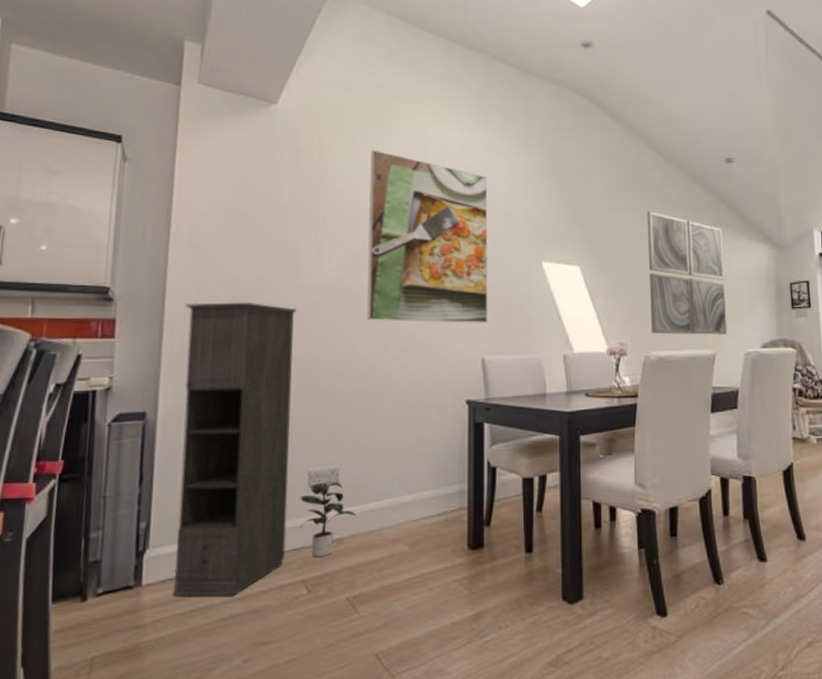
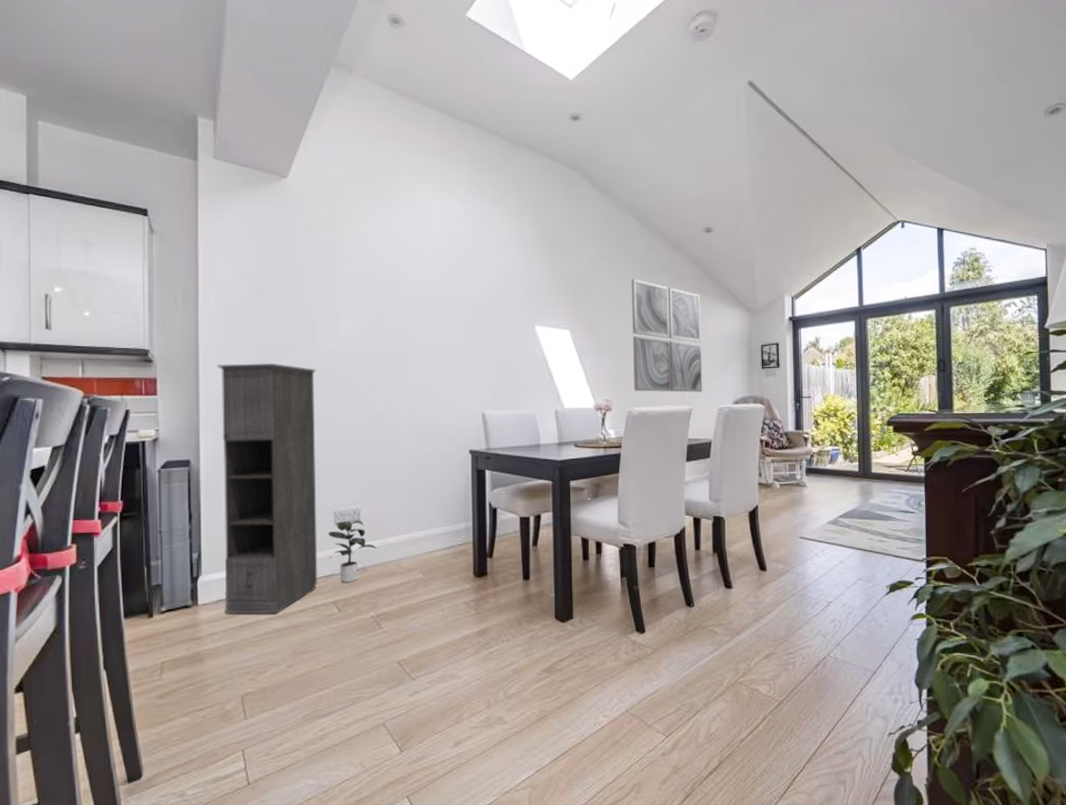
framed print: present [367,150,488,323] -> none [376,222,487,382]

